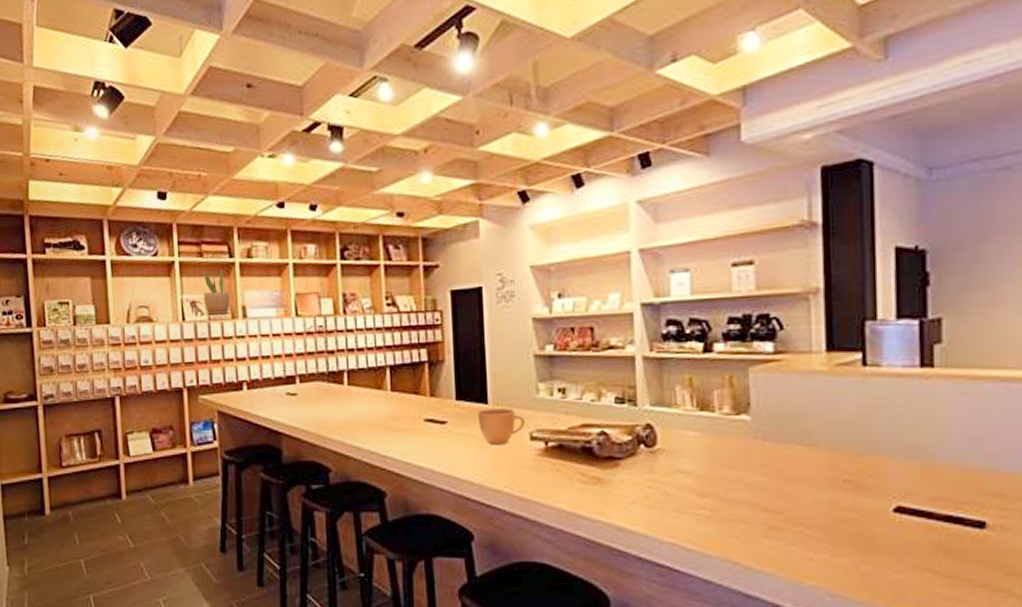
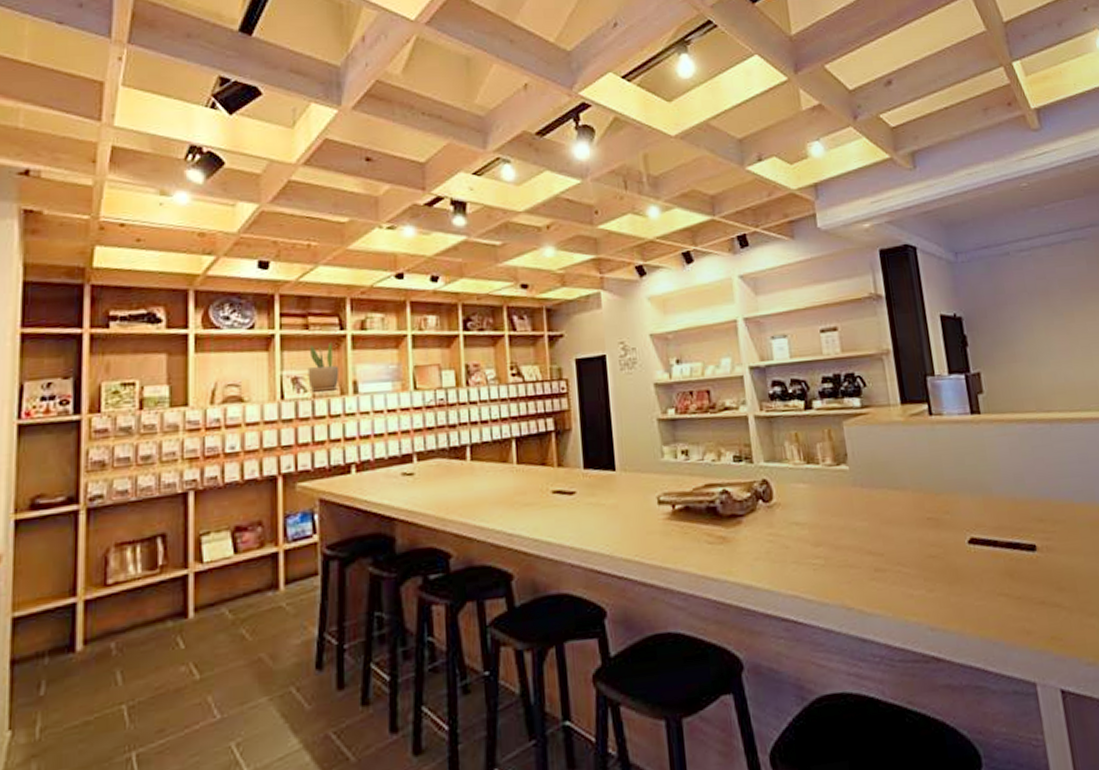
cup: present [477,407,525,444] -> none [605,473,652,512]

